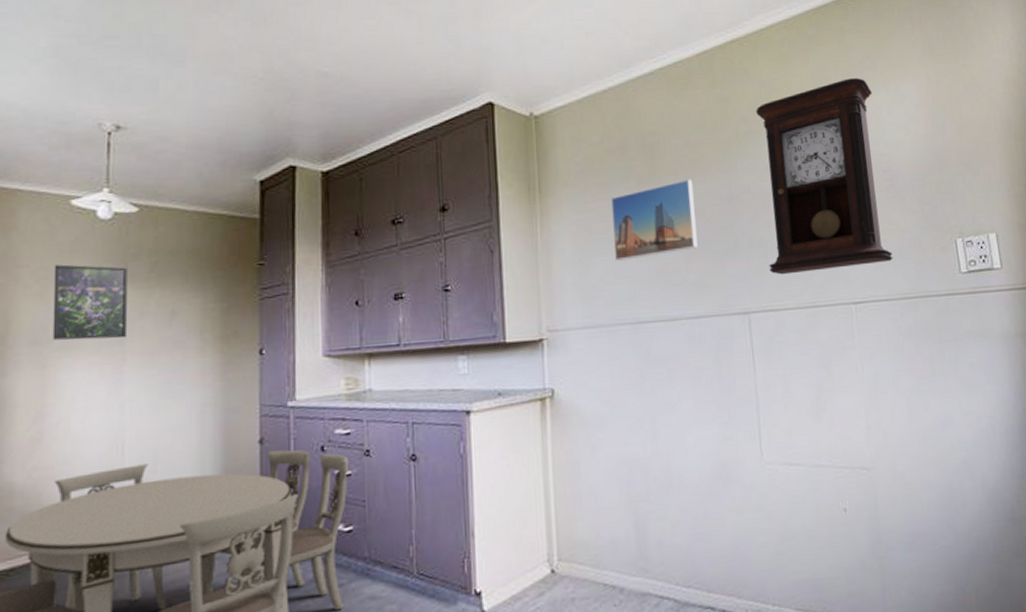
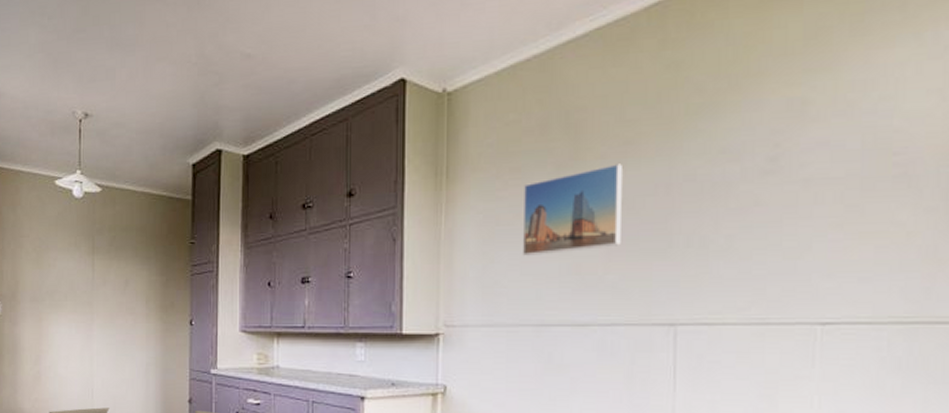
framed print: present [52,264,129,340] -> none [45,236,95,302]
pendulum clock: present [756,77,893,275] -> none [709,24,894,283]

